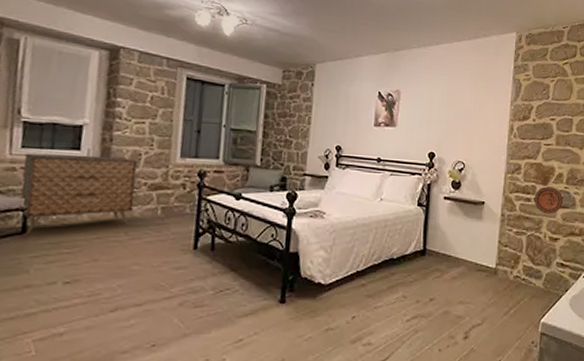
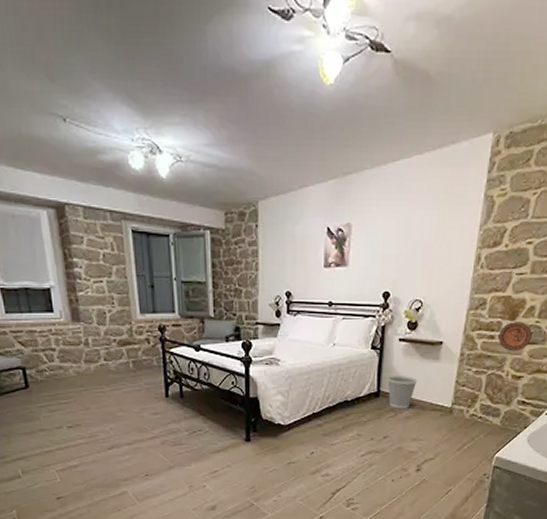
dresser: present [19,153,138,234] -> none [10,316,109,388]
wastebasket: none [433,233,463,268] -> present [387,375,418,409]

